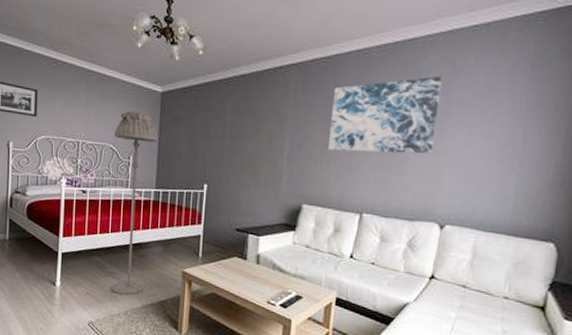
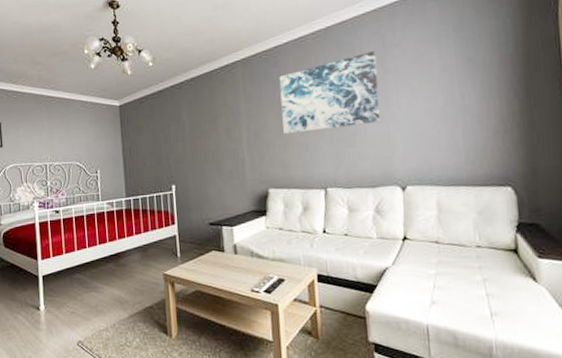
floor lamp: present [111,111,159,295] -> none [79,127,129,308]

